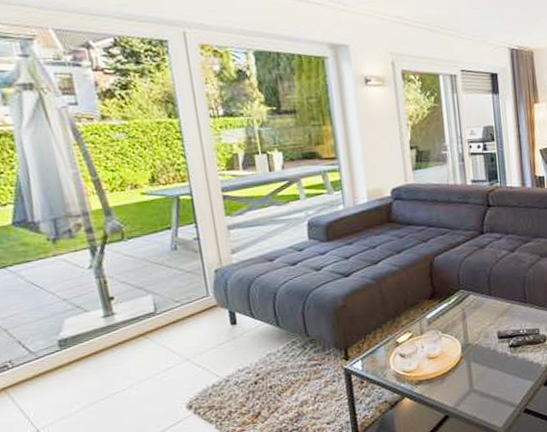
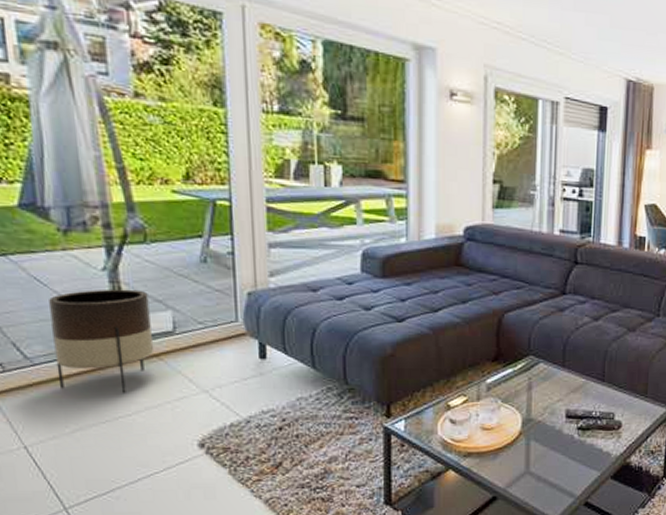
planter: none [46,281,141,376] -> present [49,289,155,393]

